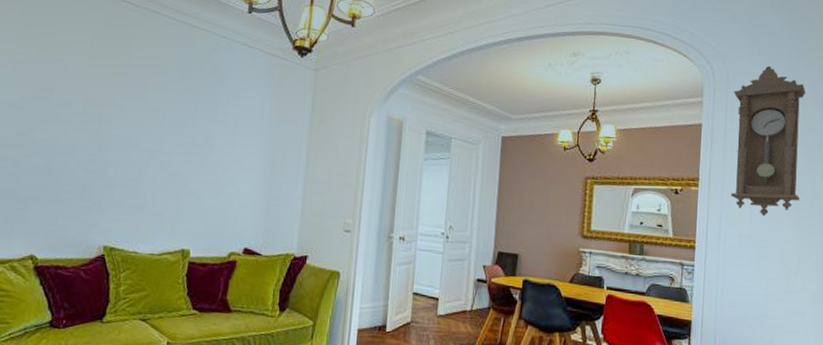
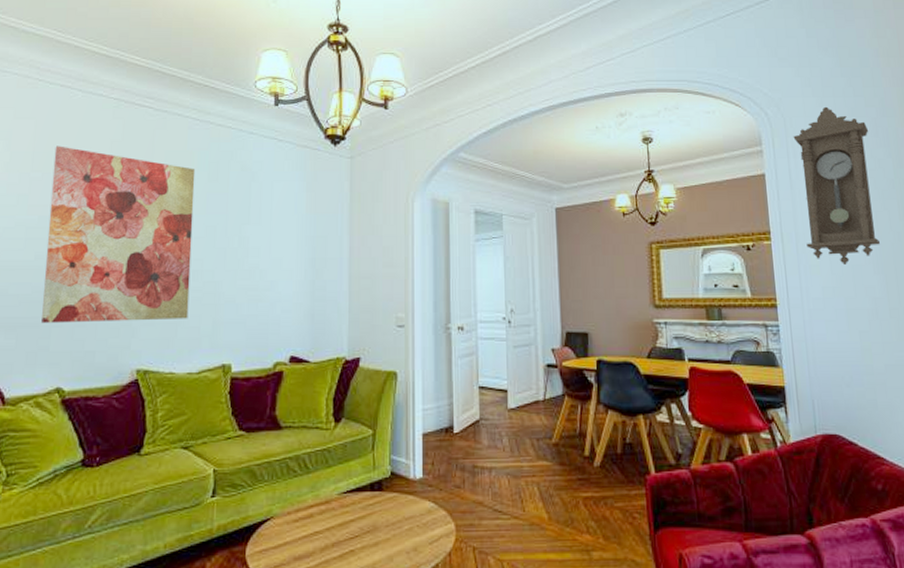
wall art: none [18,31,170,205] -> present [40,146,196,324]

